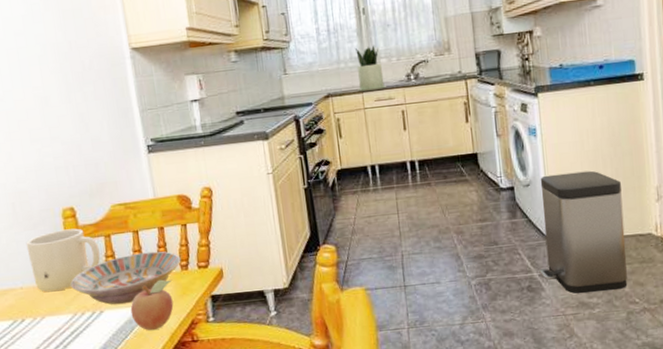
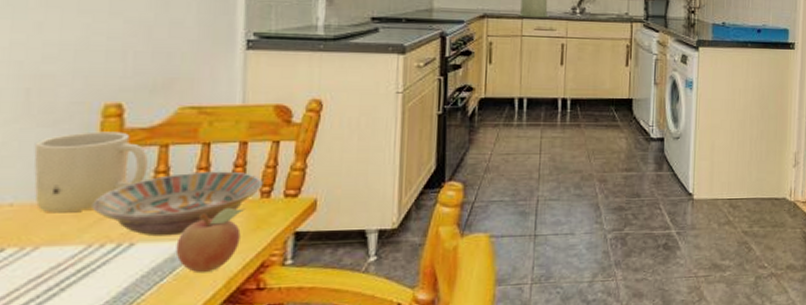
pedal bin: present [539,170,628,293] -> none [677,130,764,254]

